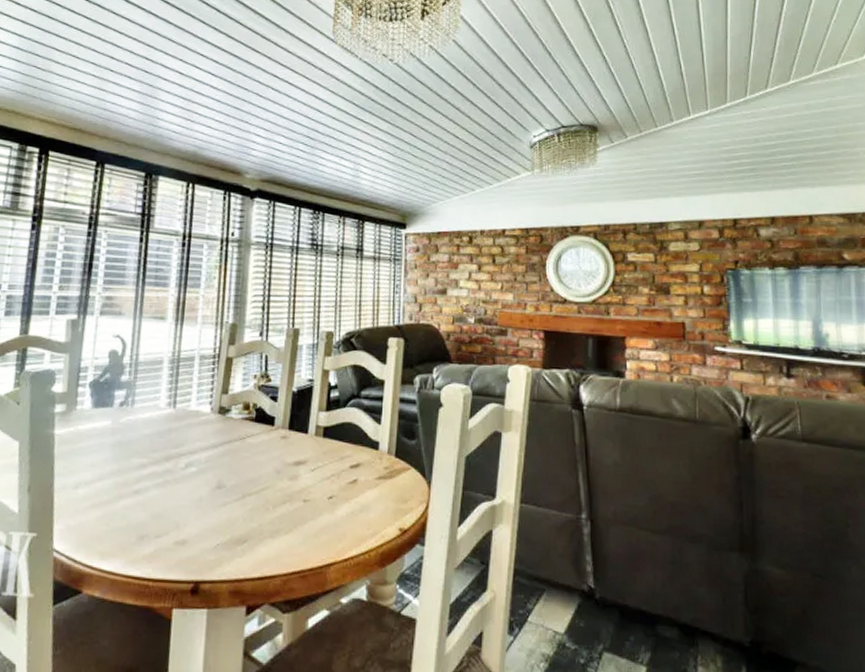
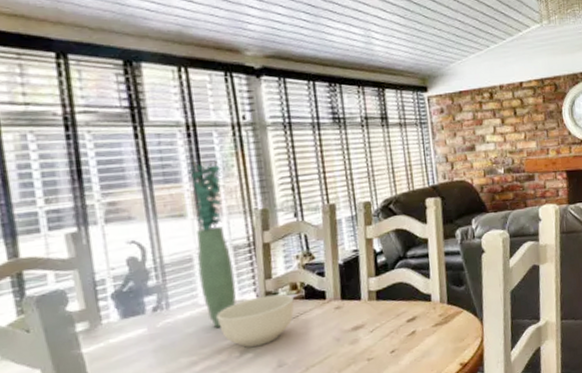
vase: none [164,266,205,435] -> present [188,158,237,328]
bowl: none [172,410,244,462] -> present [216,294,294,348]

